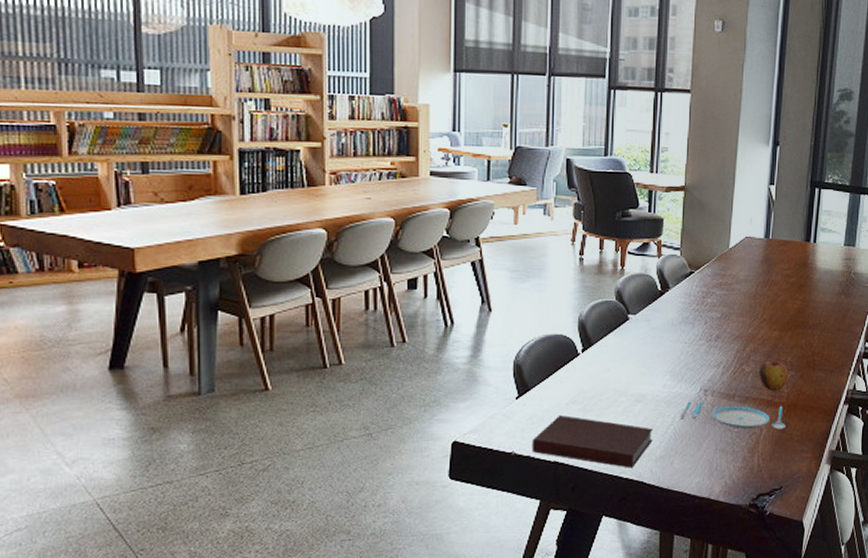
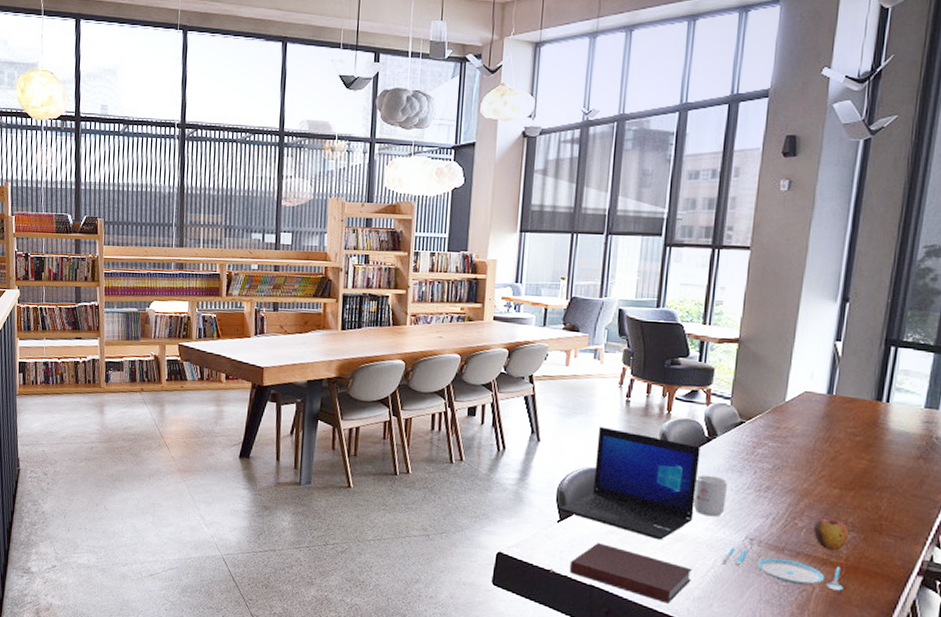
laptop: none [516,289,654,404] -> present [558,426,701,540]
mug: none [650,330,681,373] -> present [693,475,727,517]

